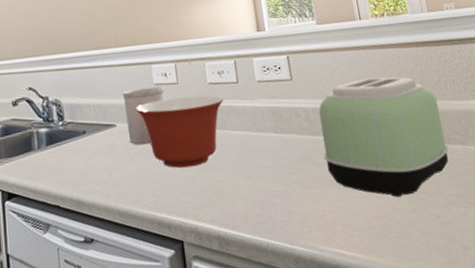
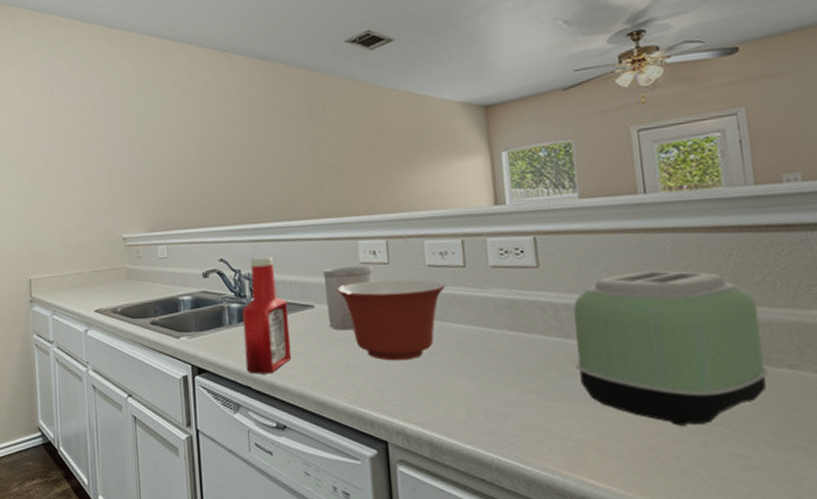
ketchup bottle: none [50,83,97,194] -> present [242,257,292,375]

